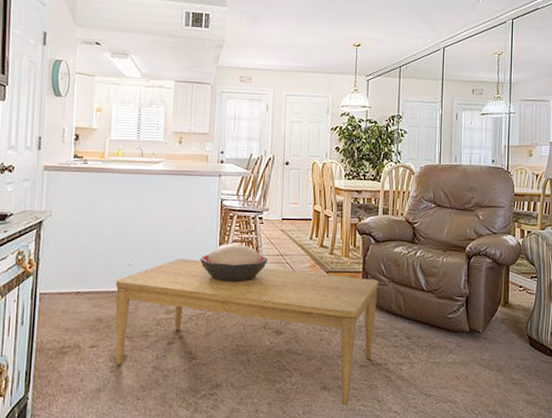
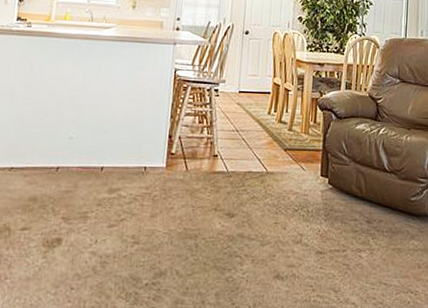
coffee table: present [115,259,379,405] -> none [49,132,340,296]
decorative bowl: present [199,244,268,283] -> none [148,117,222,160]

